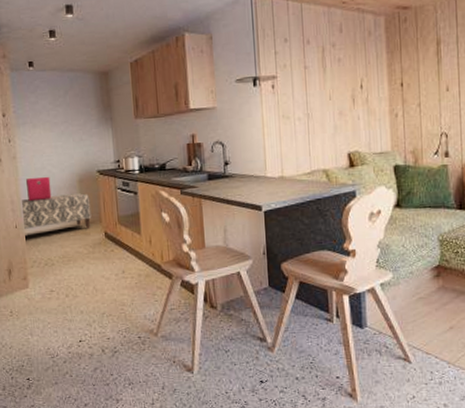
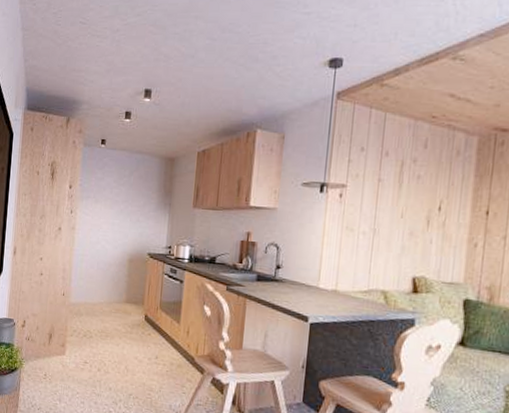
bench: present [21,193,92,230] -> none [70,269,137,310]
storage bin: present [25,176,52,201] -> none [79,250,103,273]

